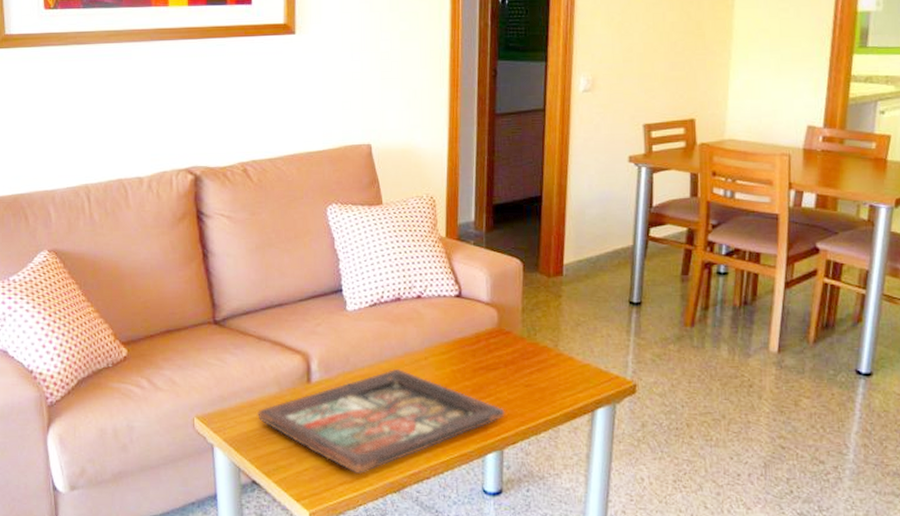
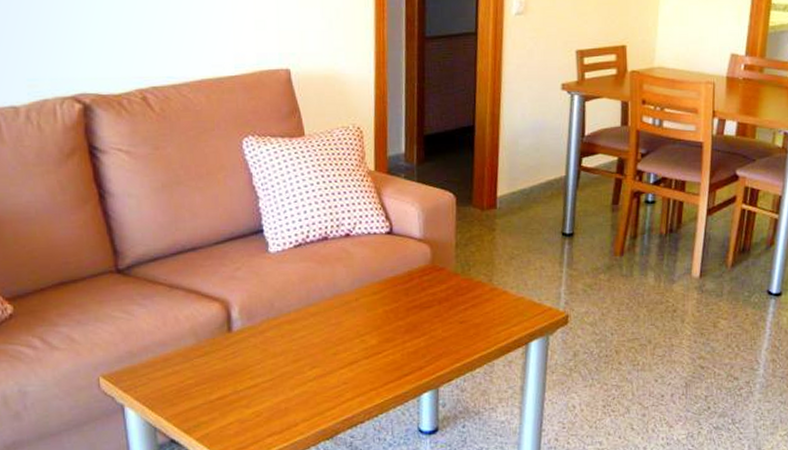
decorative tray: present [257,368,505,473] -> none [173,311,440,423]

